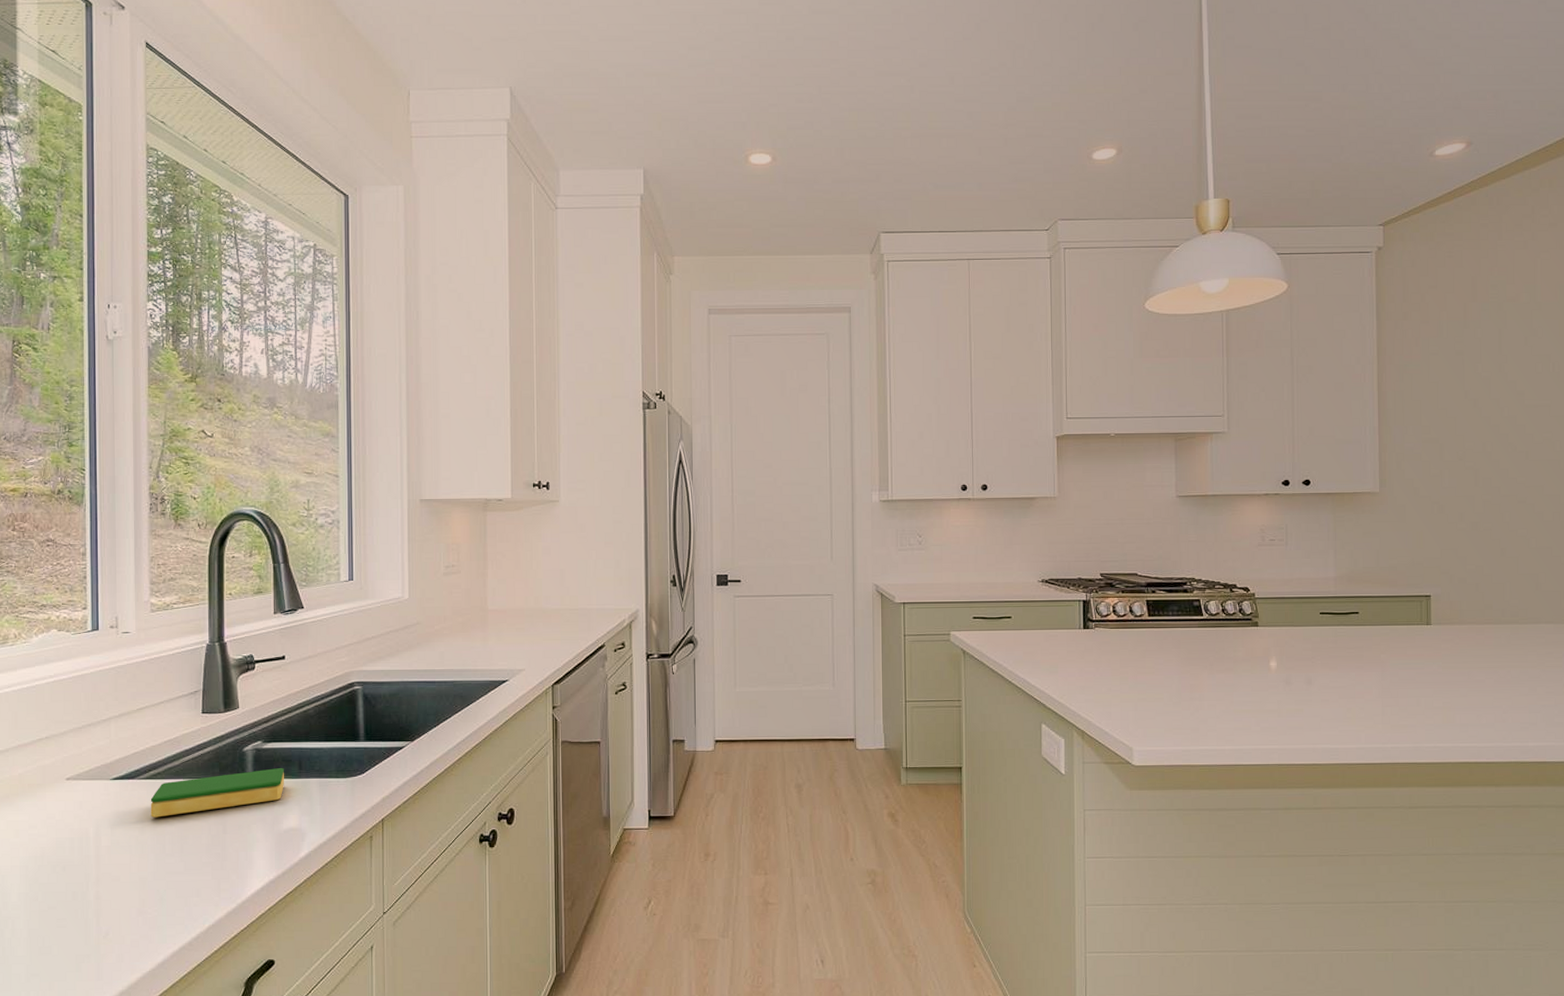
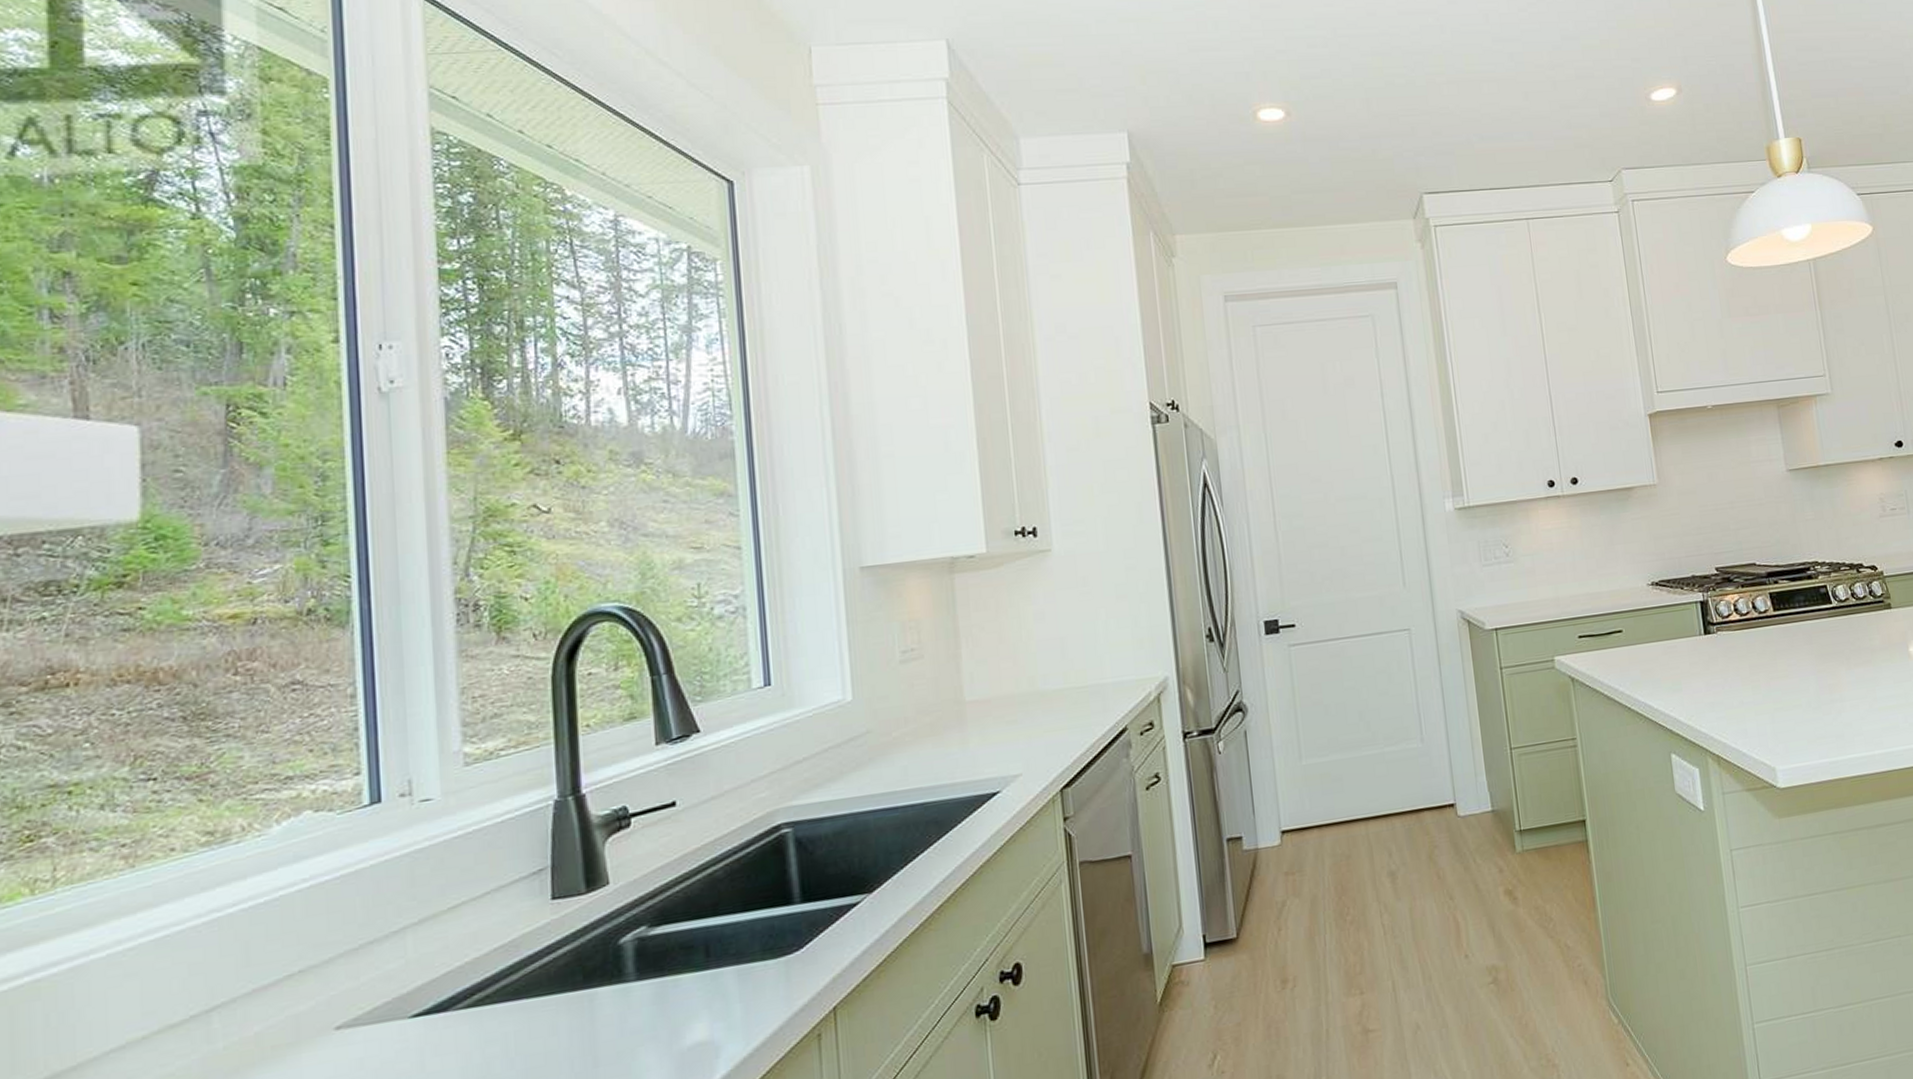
dish sponge: present [150,768,284,818] -> none [475,959,685,1063]

